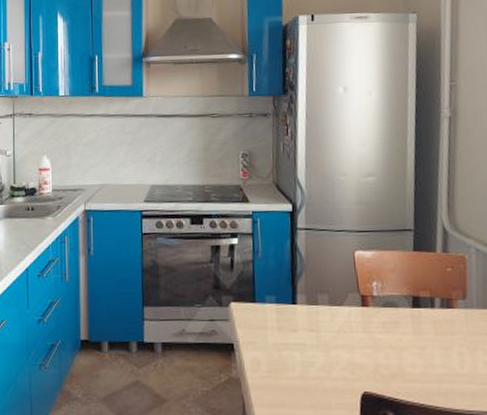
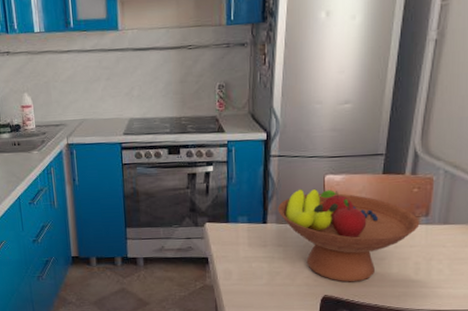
fruit bowl: none [307,265,458,376] -> present [278,188,420,282]

